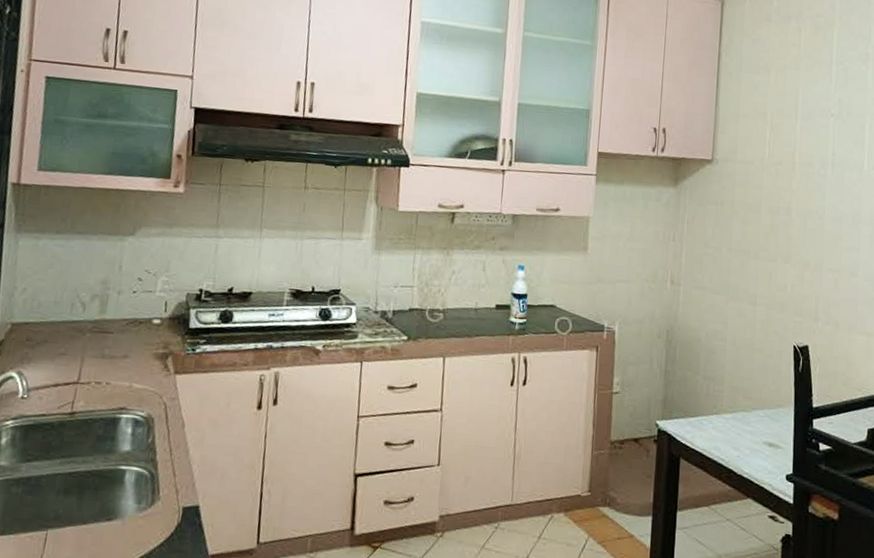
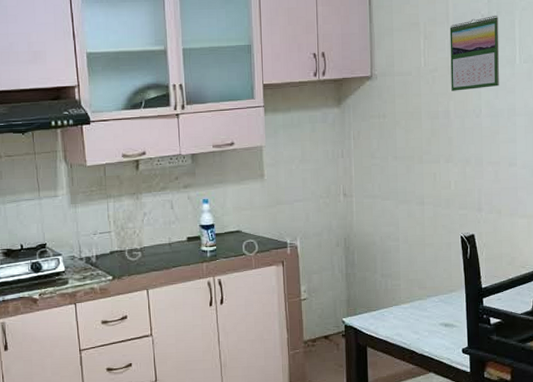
calendar: none [794,116,849,190] -> present [449,15,500,91]

